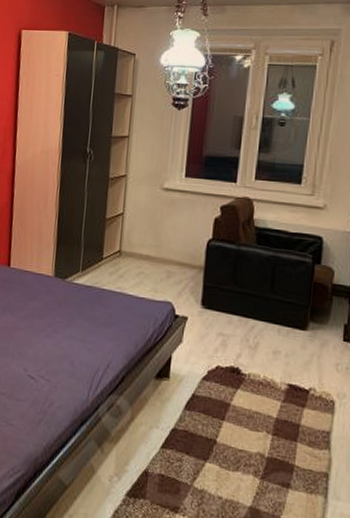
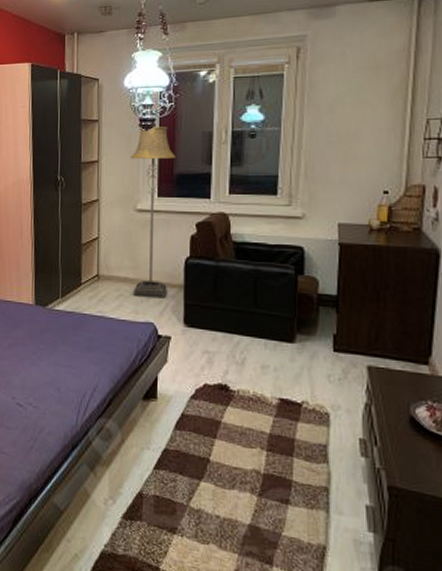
floor lamp: none [154,106,205,279] -> present [131,127,175,299]

